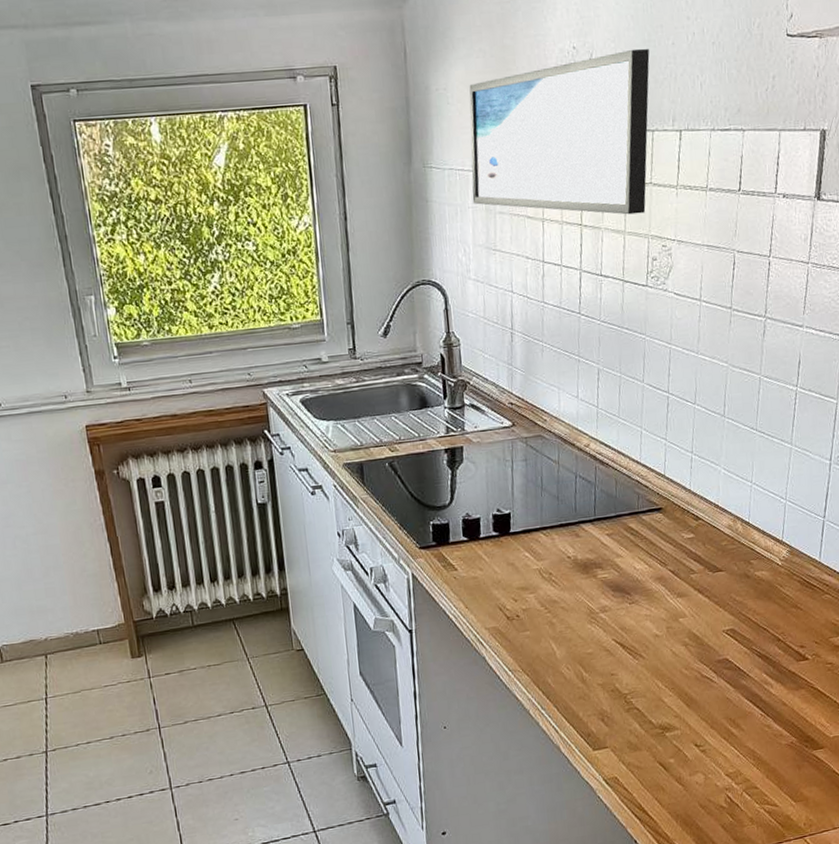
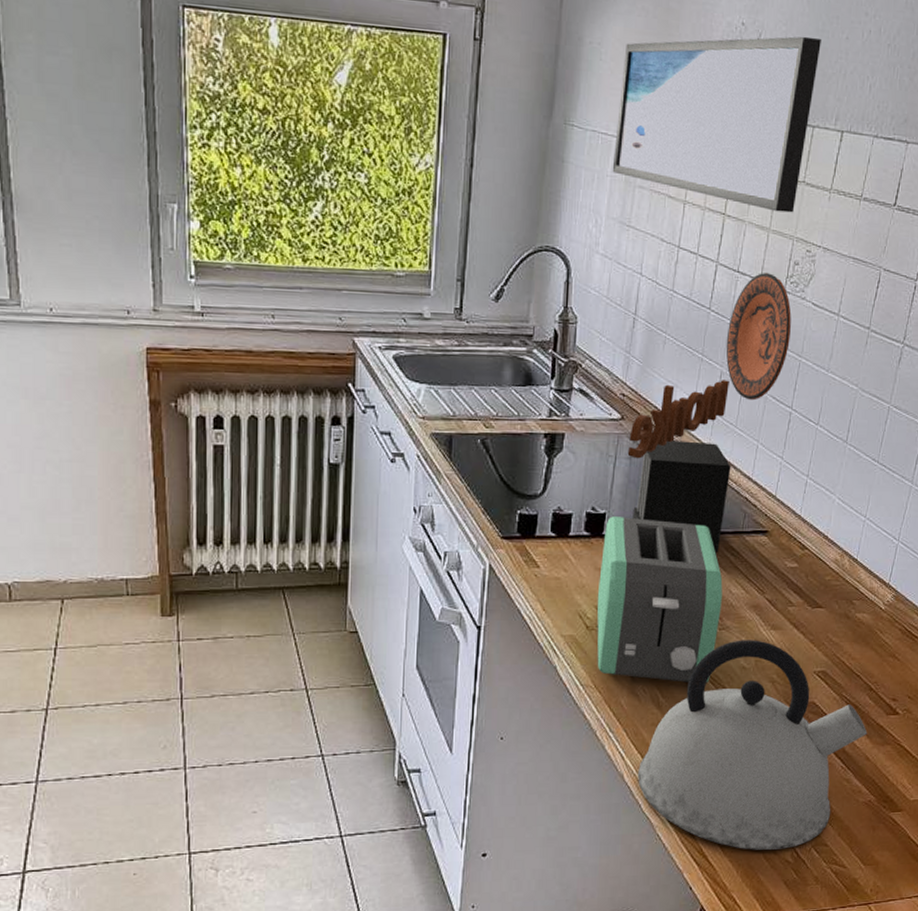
toaster: none [511,511,629,658] -> present [597,516,723,682]
knife block: none [522,376,620,534] -> present [627,380,731,552]
kettle: none [572,608,781,801] -> present [637,640,868,850]
decorative plate: none [599,271,659,391] -> present [726,272,792,401]

